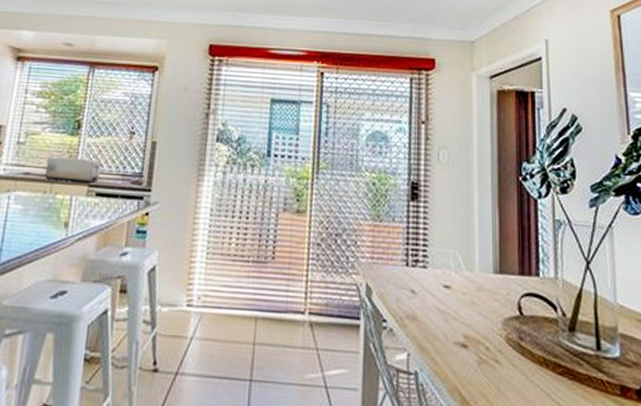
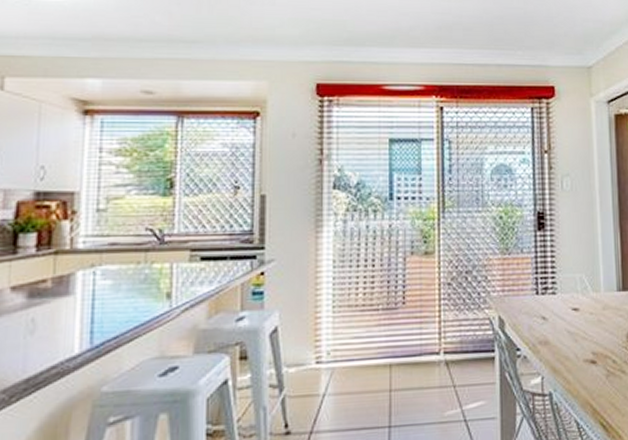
toaster: present [45,157,101,184] -> none [137,221,203,248]

